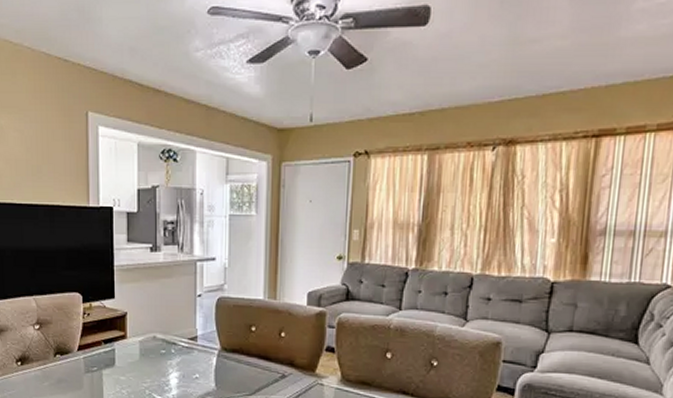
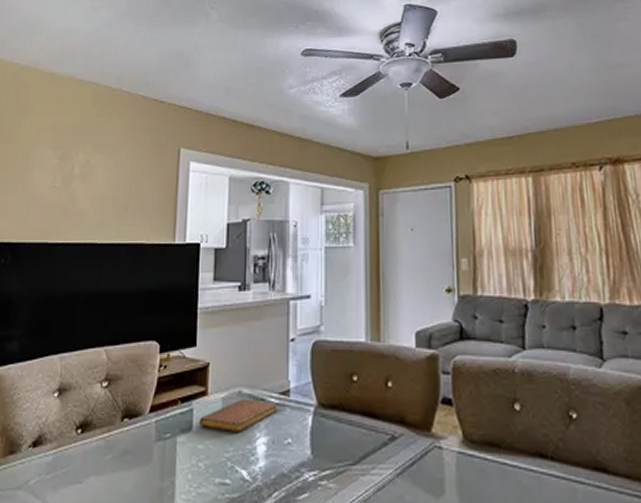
notebook: none [121,342,188,368] -> present [200,399,278,432]

